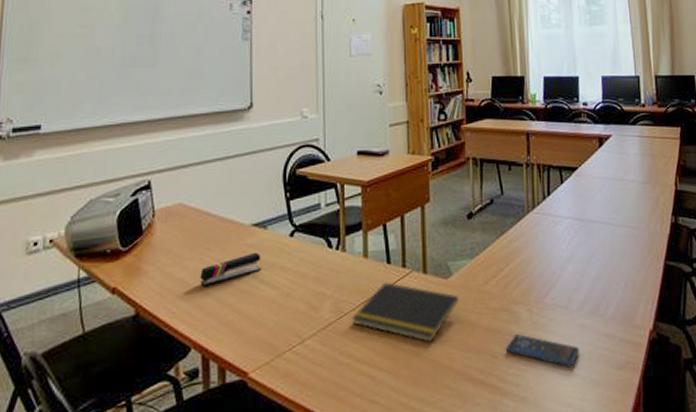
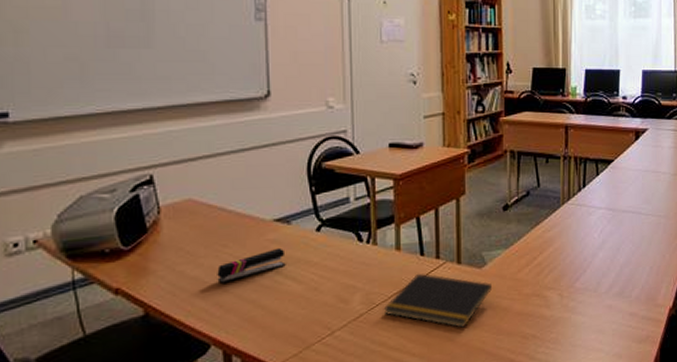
smartphone: present [505,334,580,367] -> none [536,316,606,344]

